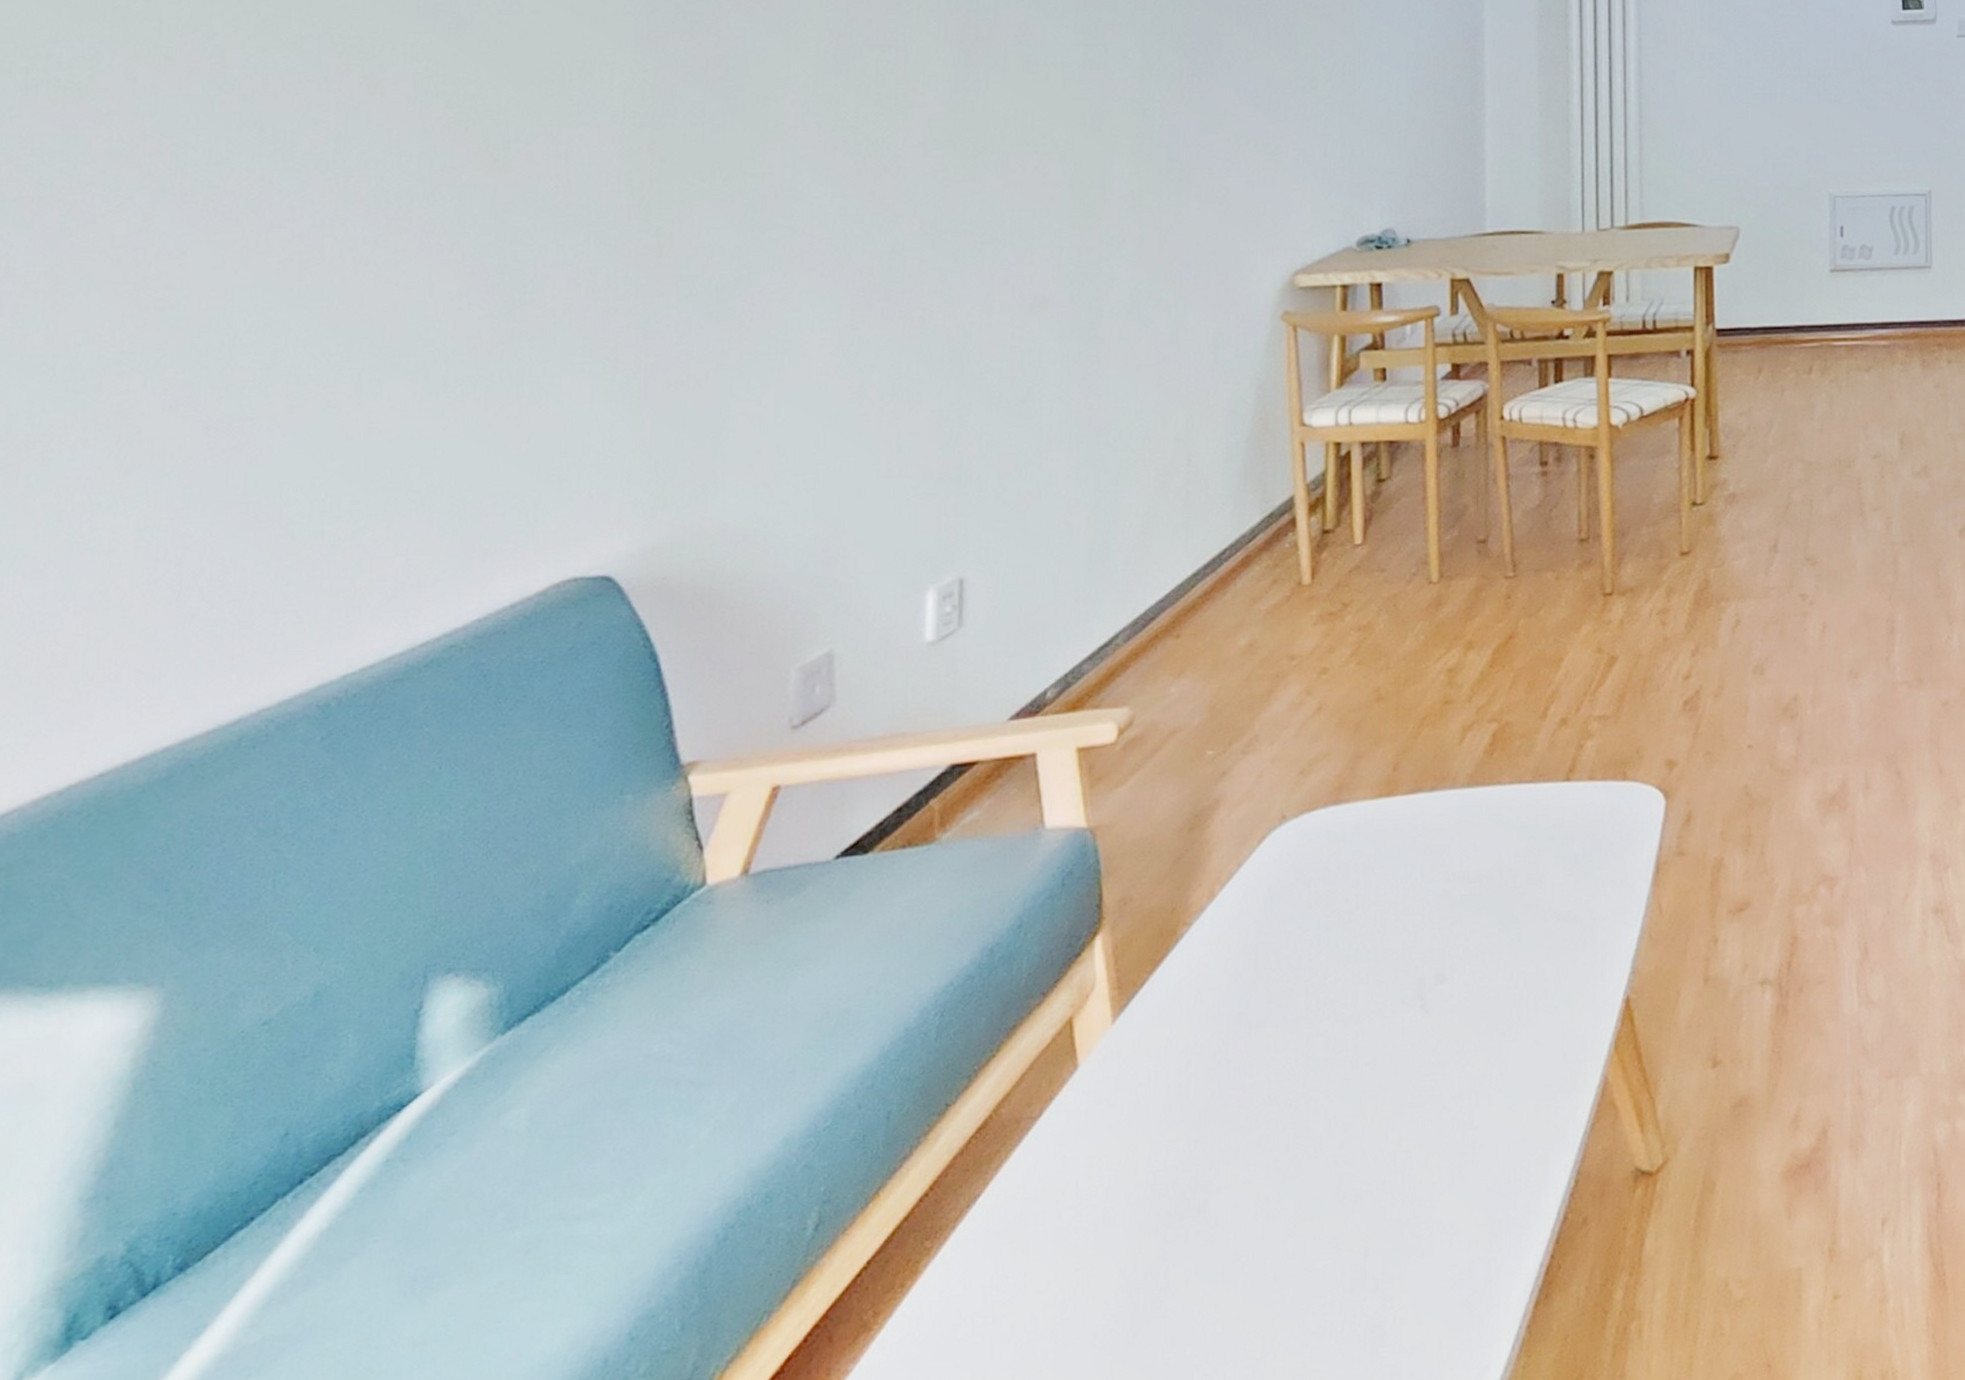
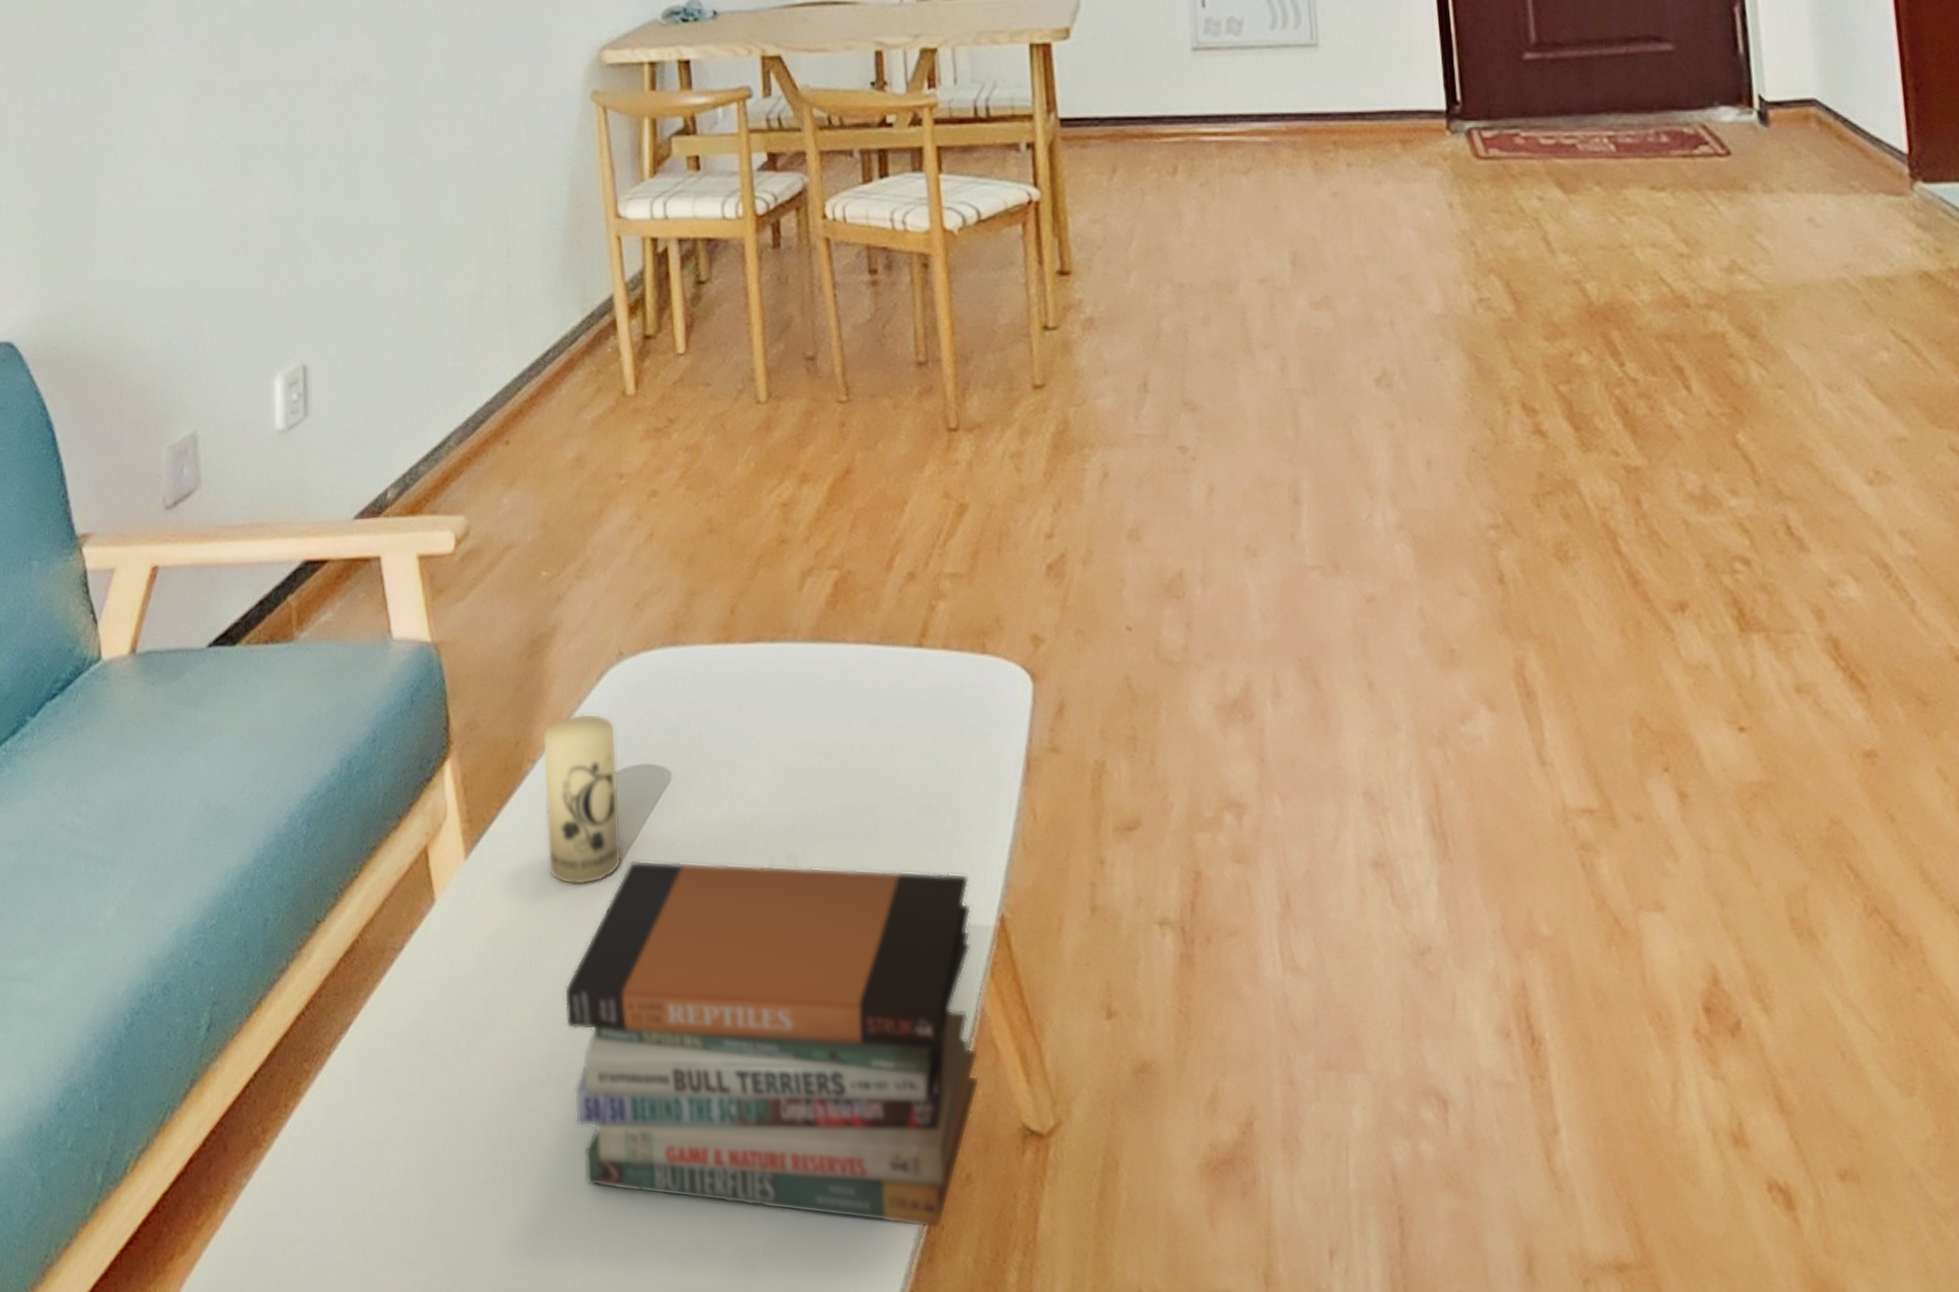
candle: none [1198,873,1275,1032] -> present [542,713,623,886]
book stack: none [1210,967,1600,1298] -> present [565,860,980,1230]

